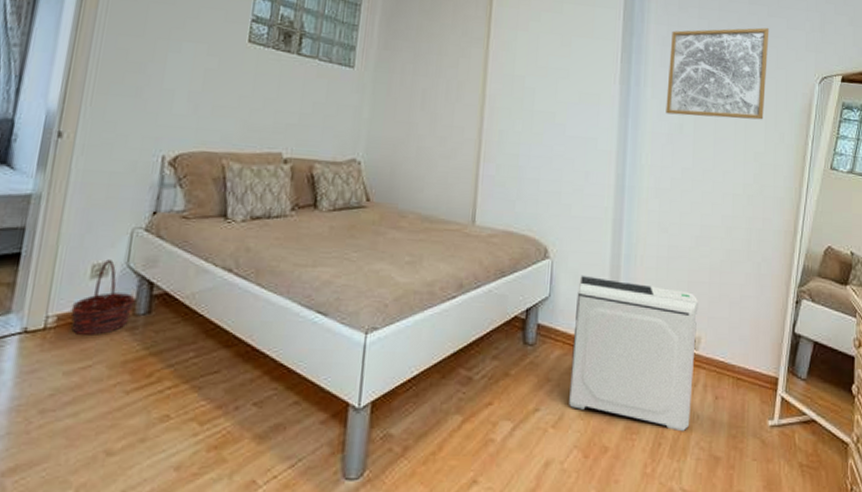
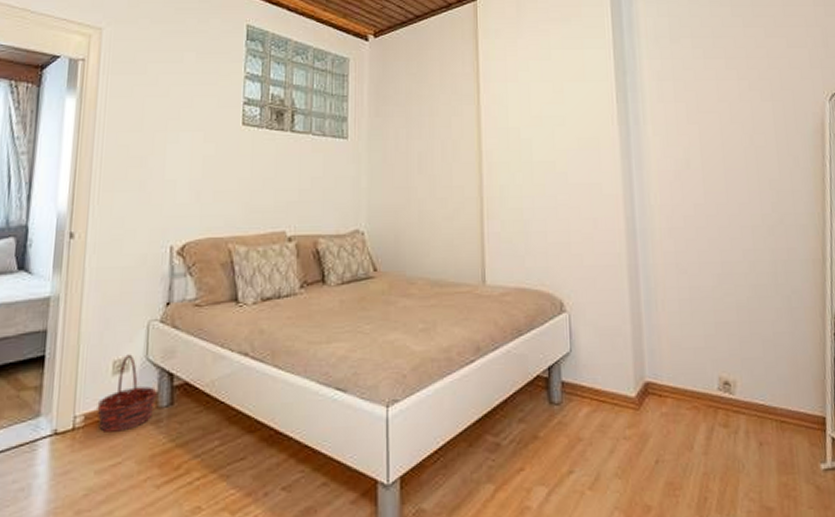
air purifier: present [569,275,699,432] -> none [599,326,736,484]
wall art: present [666,27,770,120] -> none [666,50,774,150]

